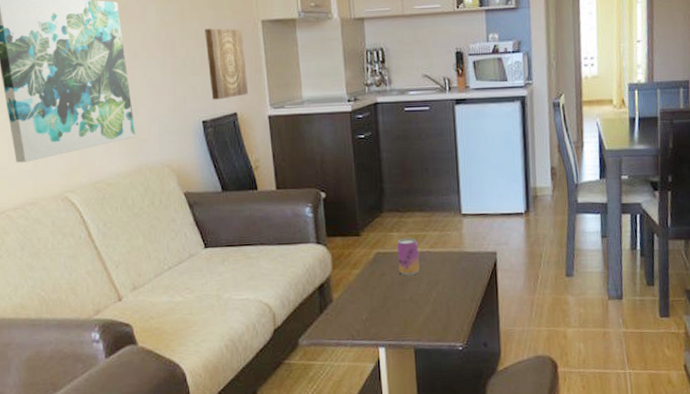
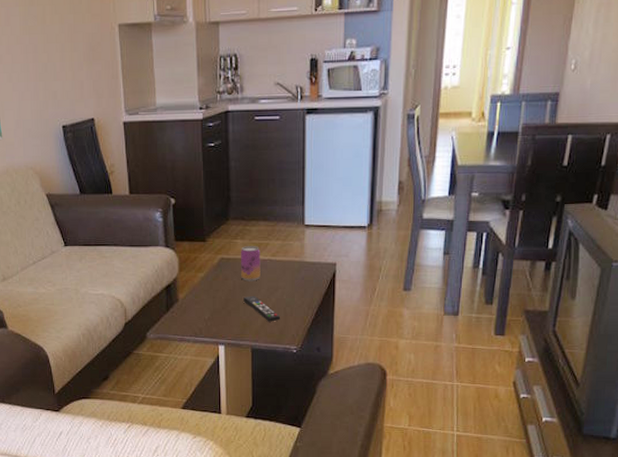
wall art: present [205,28,249,100] -> none [64,32,105,105]
remote control: none [403,291,444,318] -> present [243,296,281,322]

